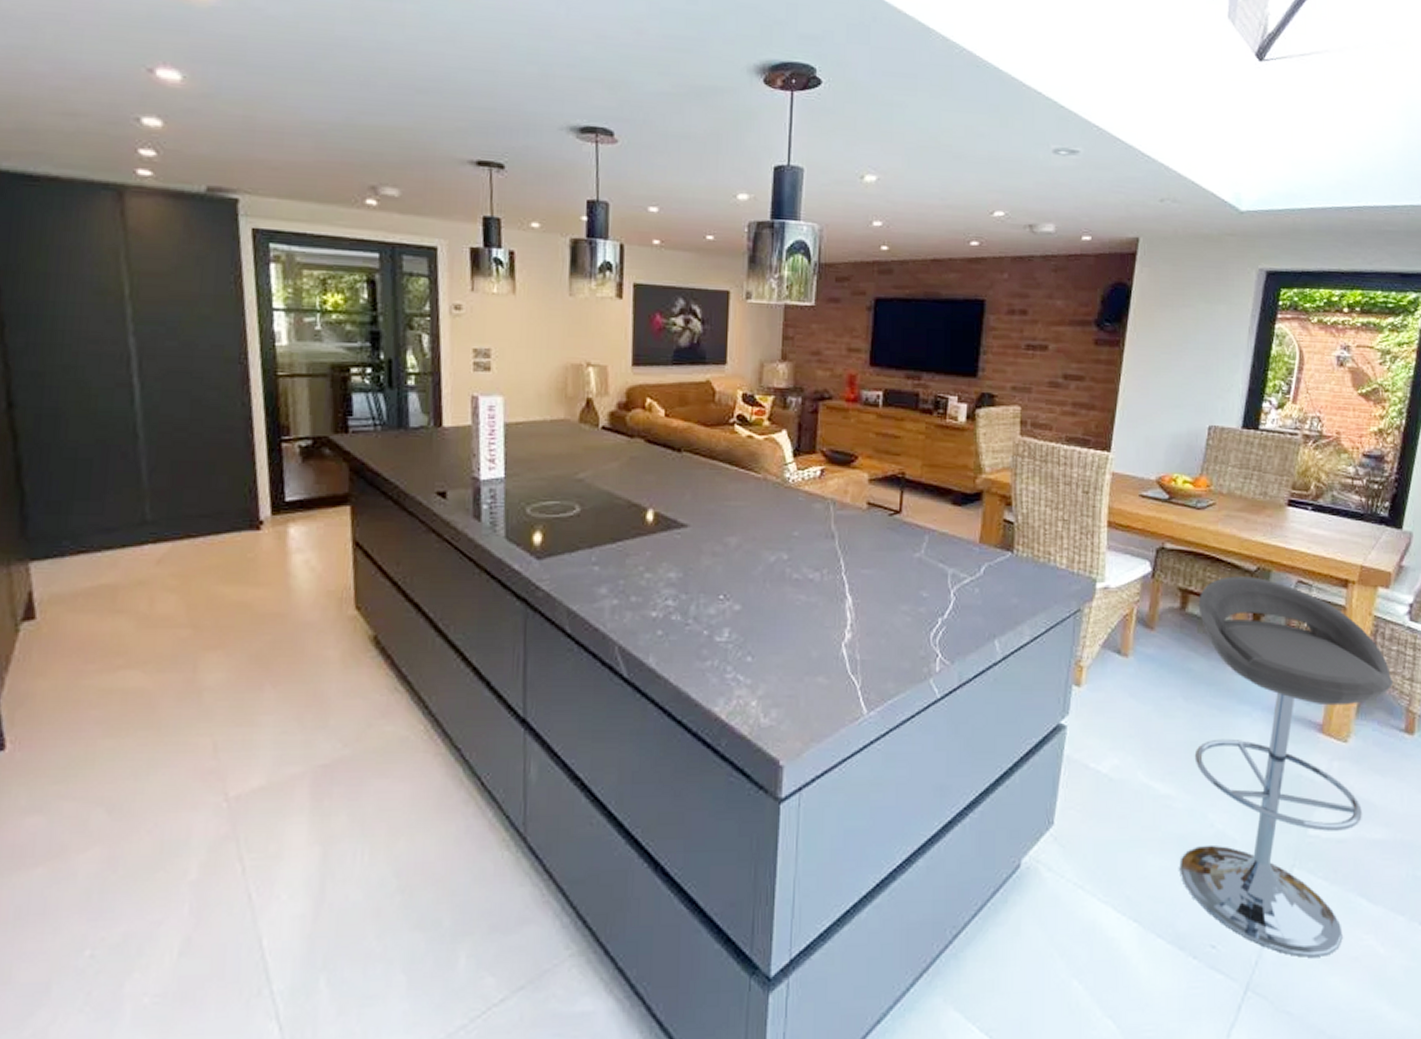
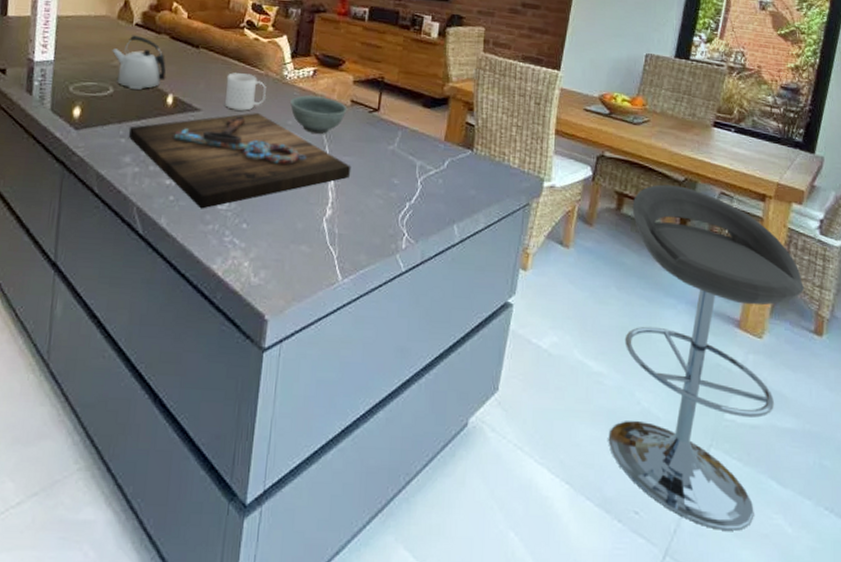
kettle: none [574,441,644,506] -> present [111,35,166,90]
cutting board: none [602,525,872,643] -> present [128,113,352,209]
mug: none [716,479,767,523] -> present [224,73,267,111]
bowl: none [795,500,864,544] -> present [290,95,348,134]

